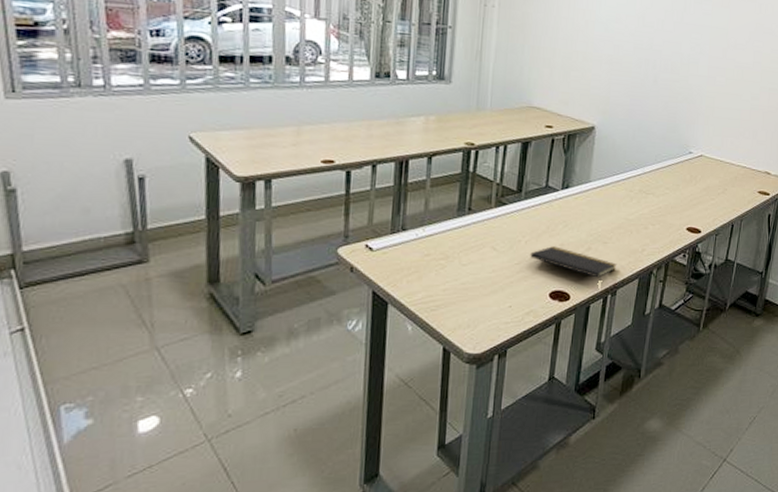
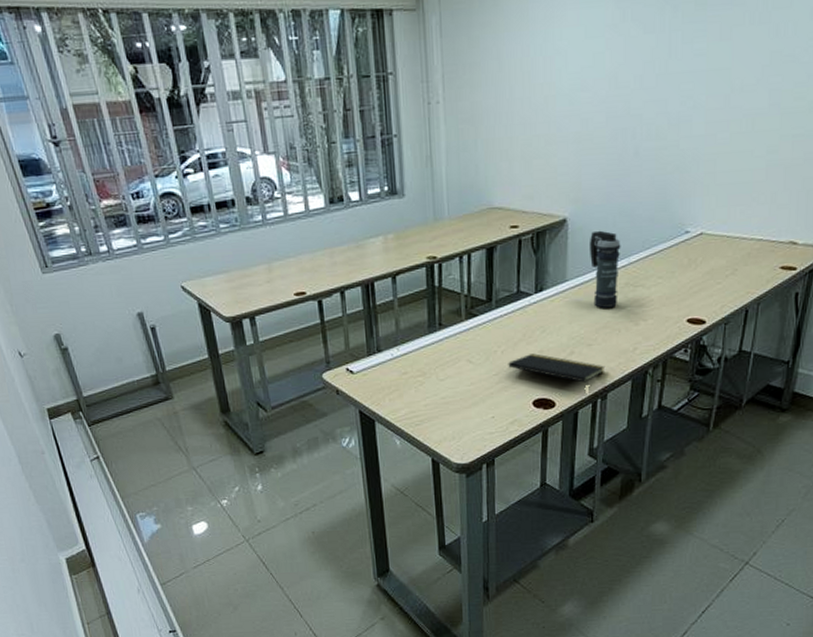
smoke grenade: none [611,140,638,210] -> present [590,230,621,308]

